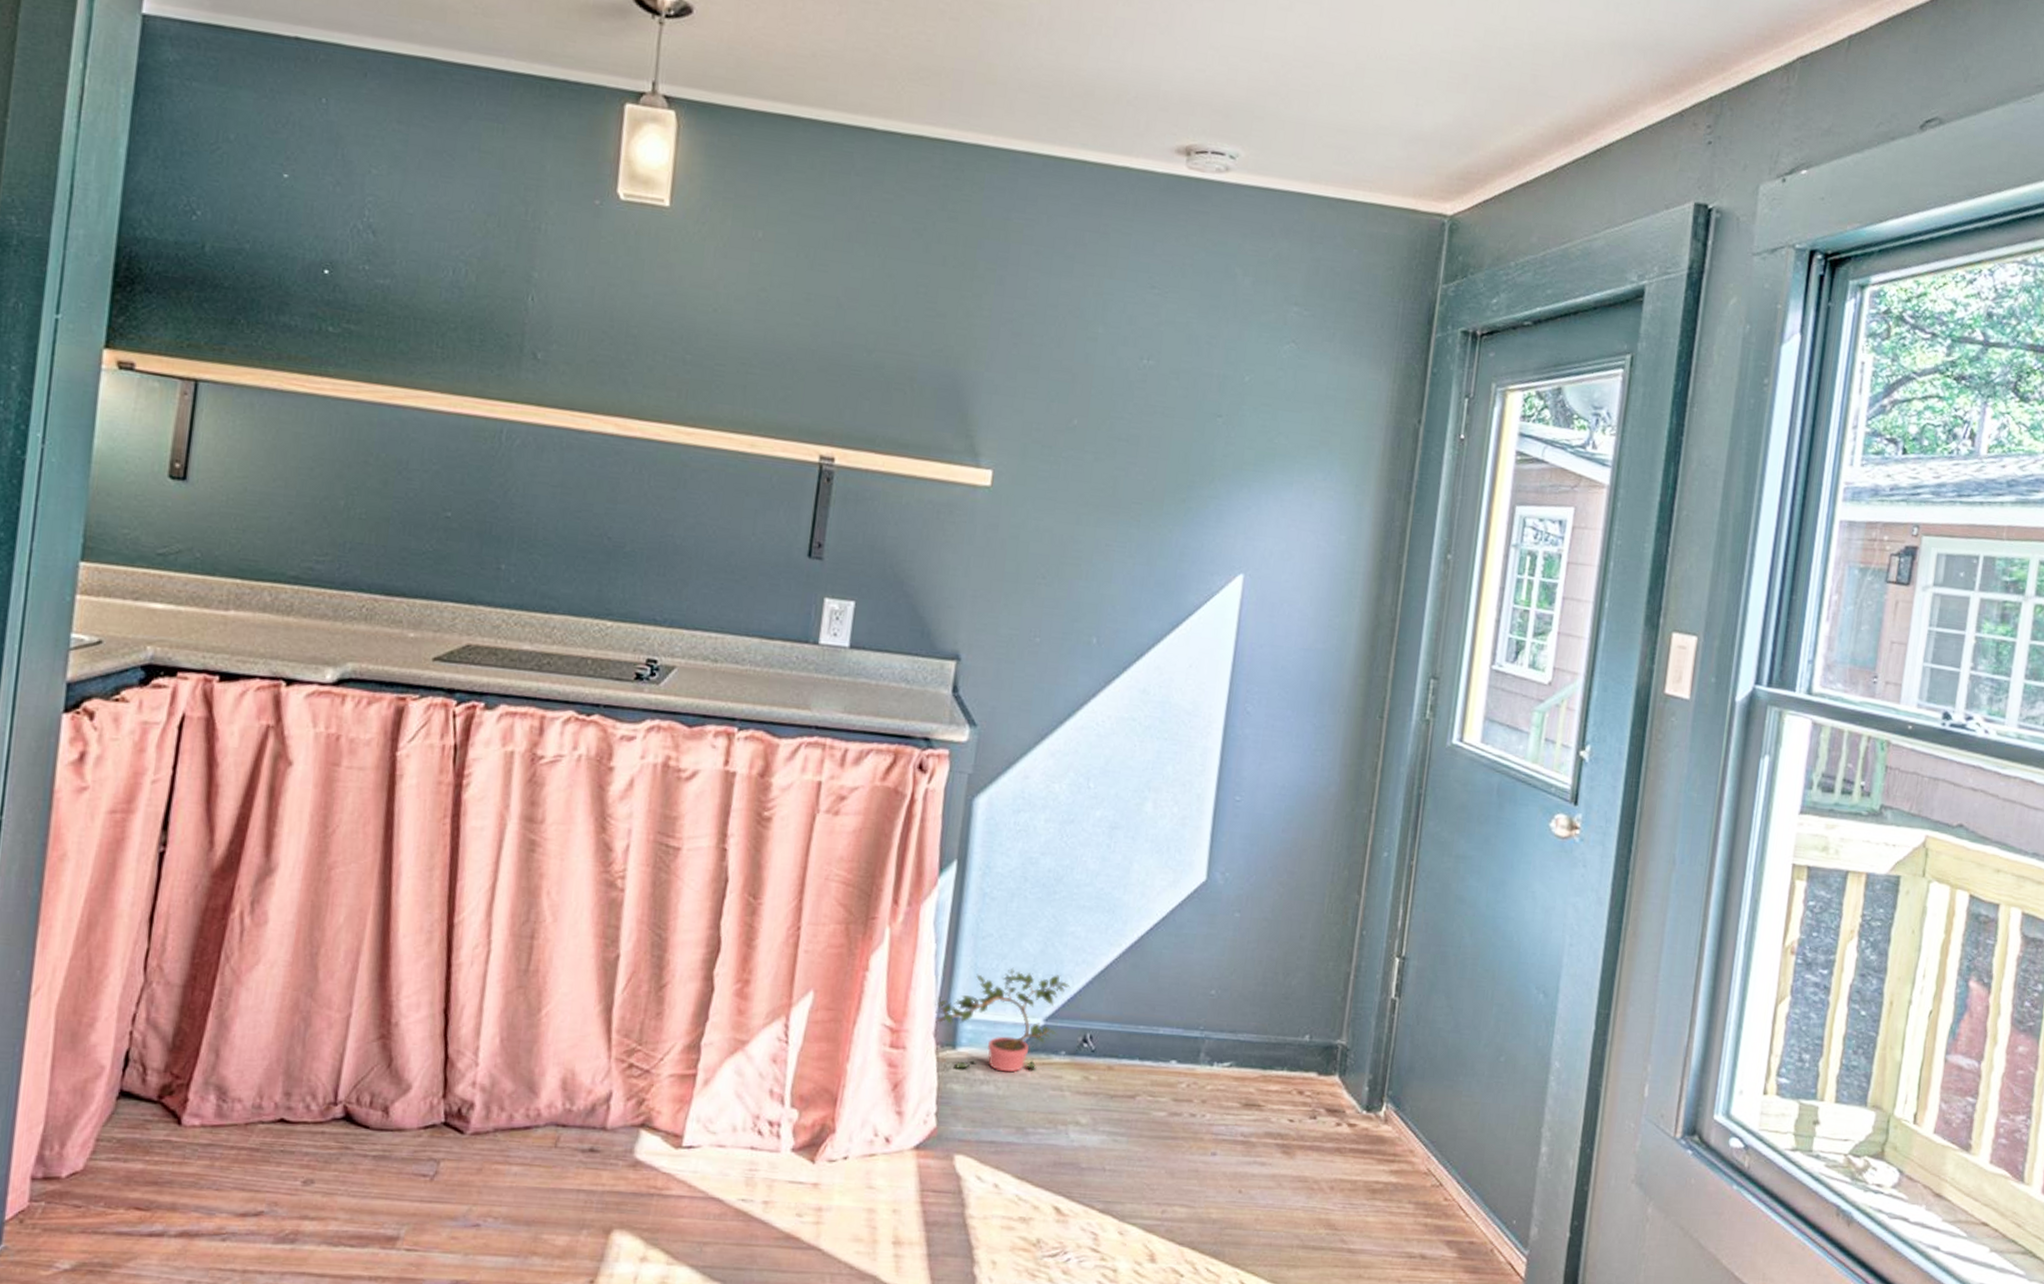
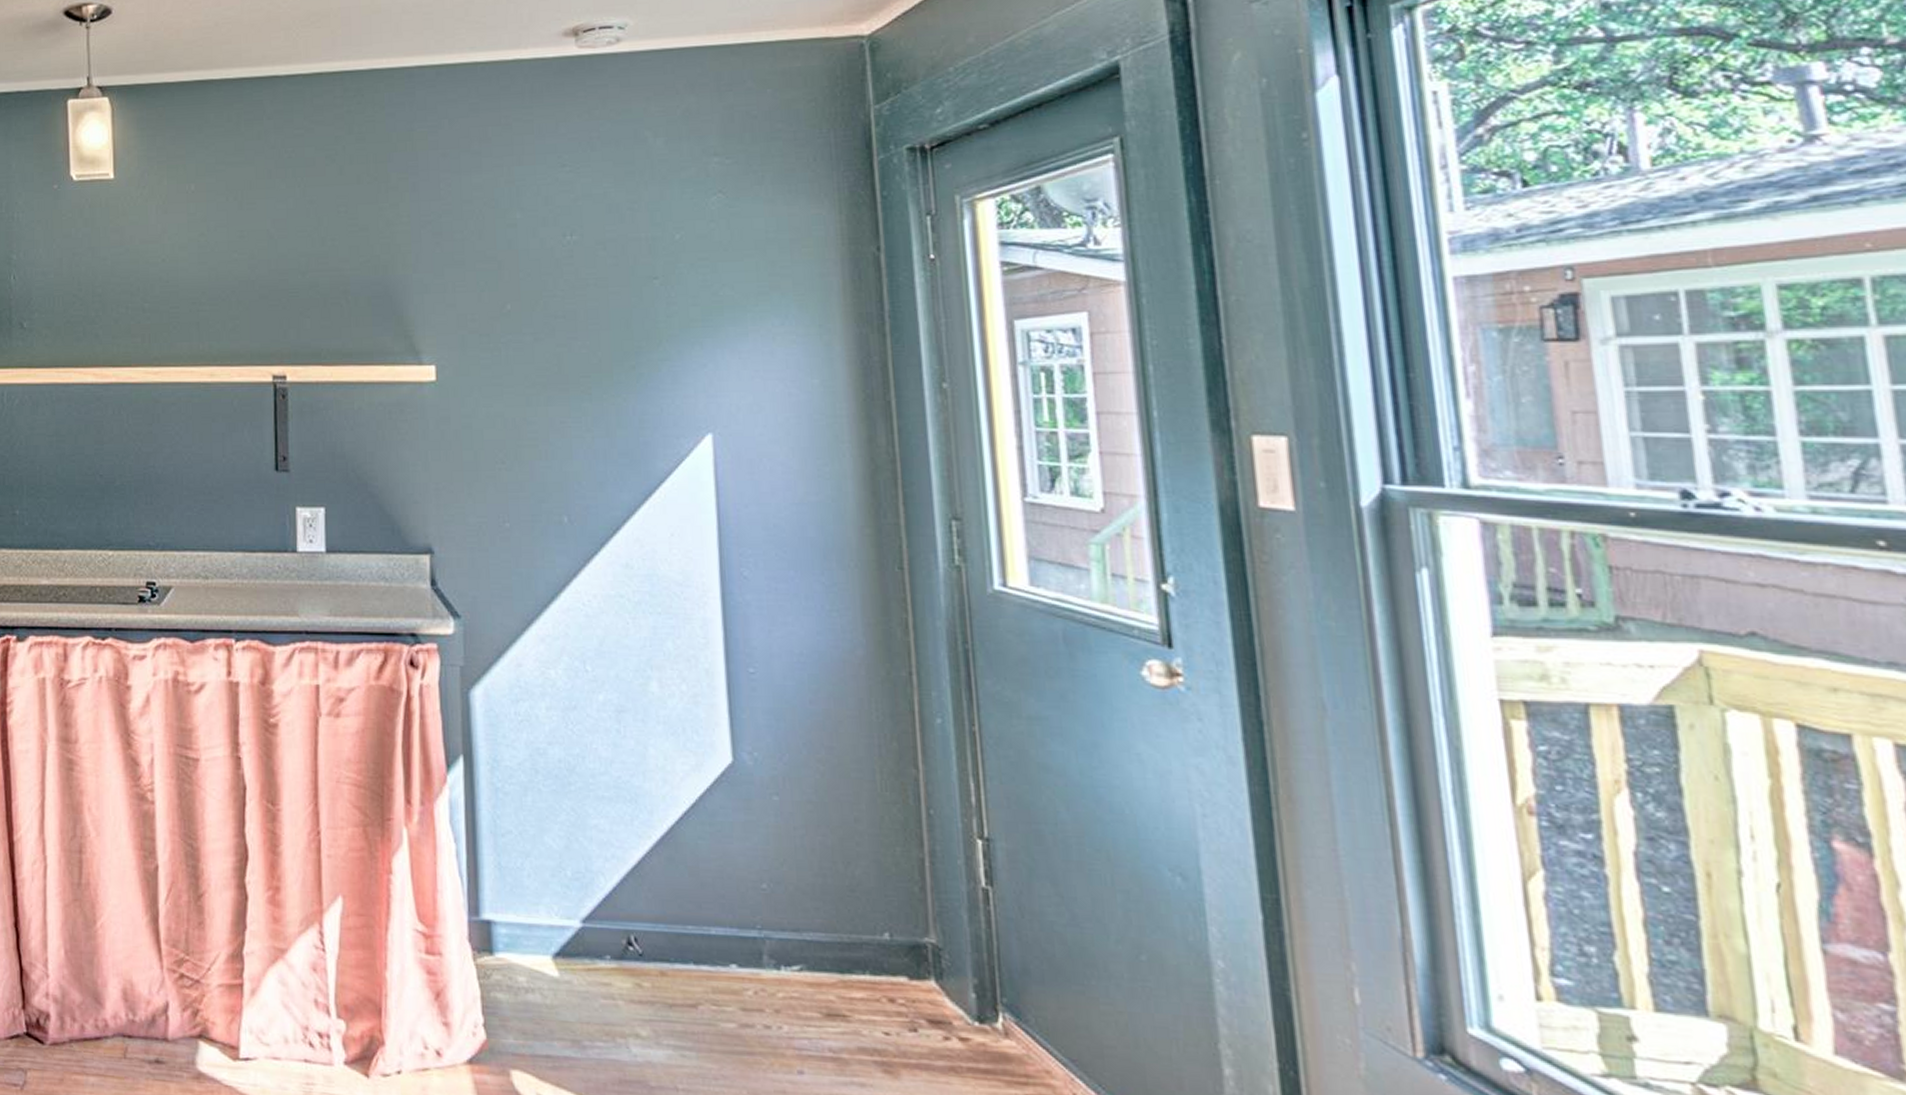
potted plant: present [935,967,1071,1073] -> none [464,865,604,980]

